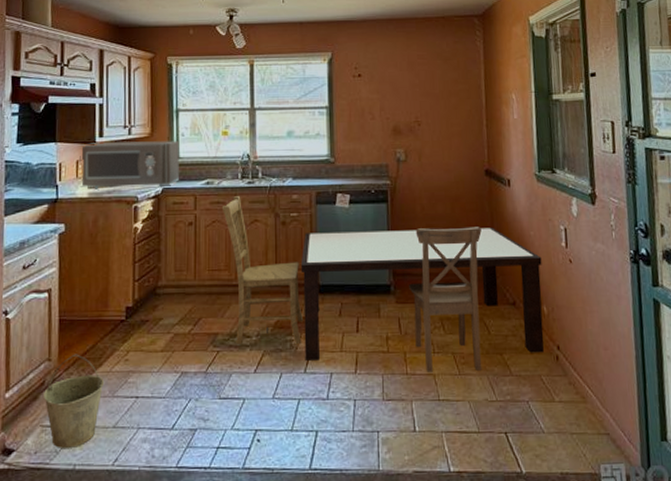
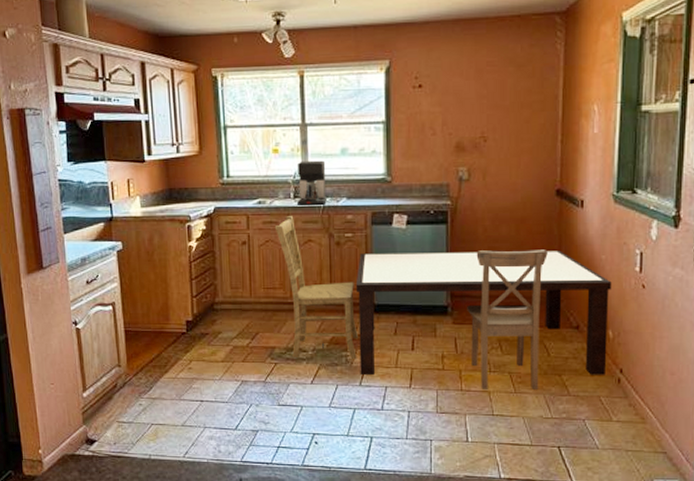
bucket: present [44,354,105,448] -> none [117,361,171,441]
microwave: present [79,141,179,190] -> none [130,159,230,208]
coffee maker: none [245,142,273,186] -> present [297,160,327,205]

